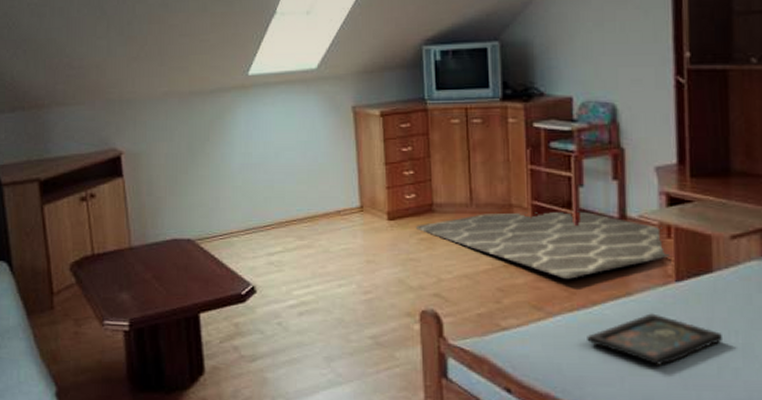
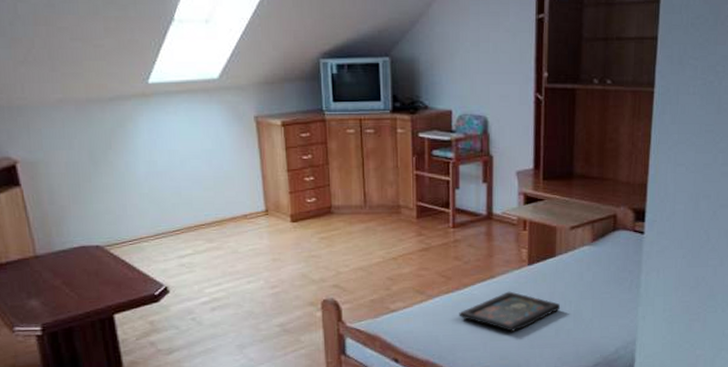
rug: present [416,211,671,279] -> none [317,210,525,267]

